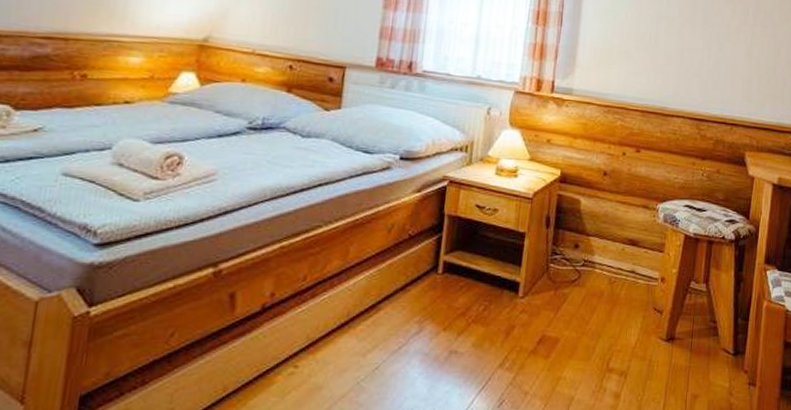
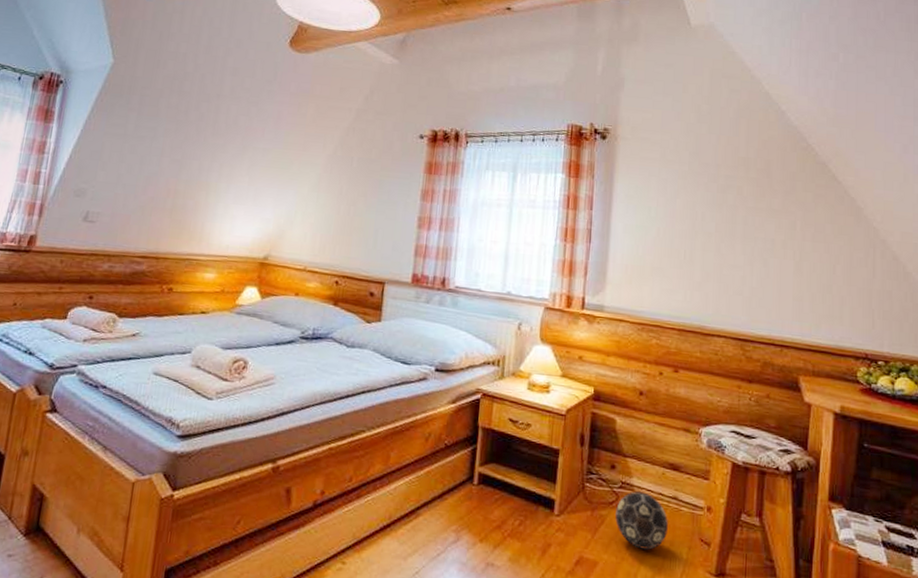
decorative ball: none [577,268,626,323] -> present [615,491,668,550]

